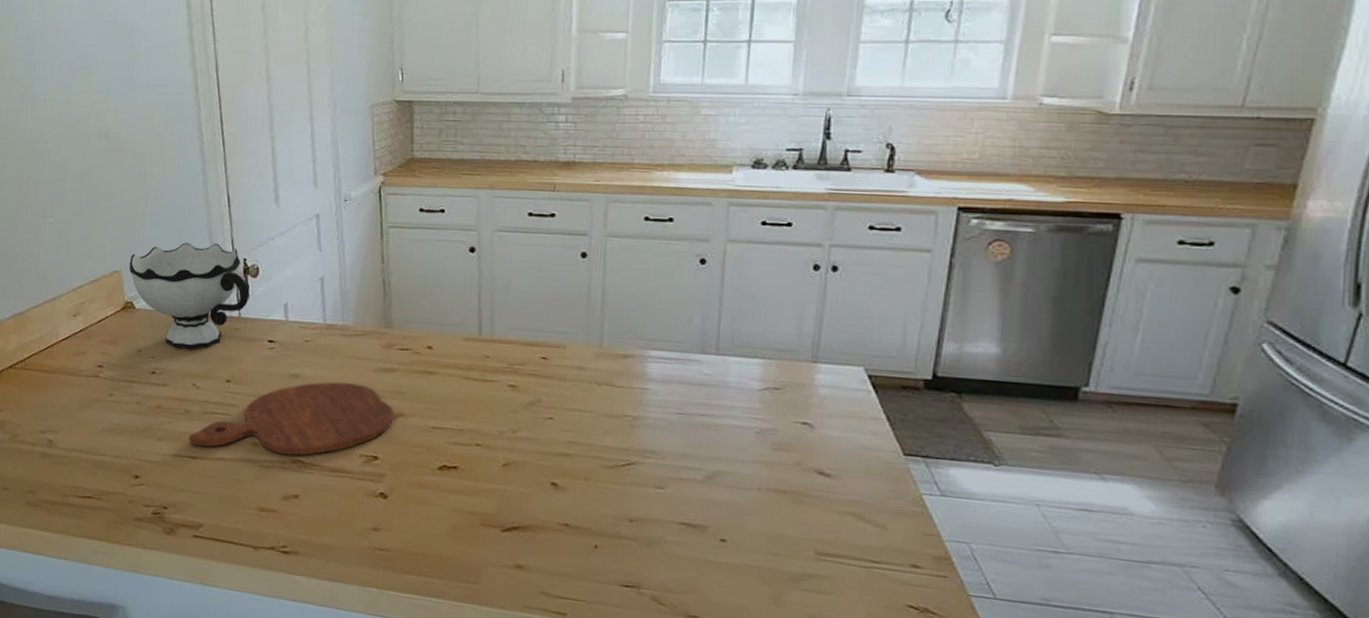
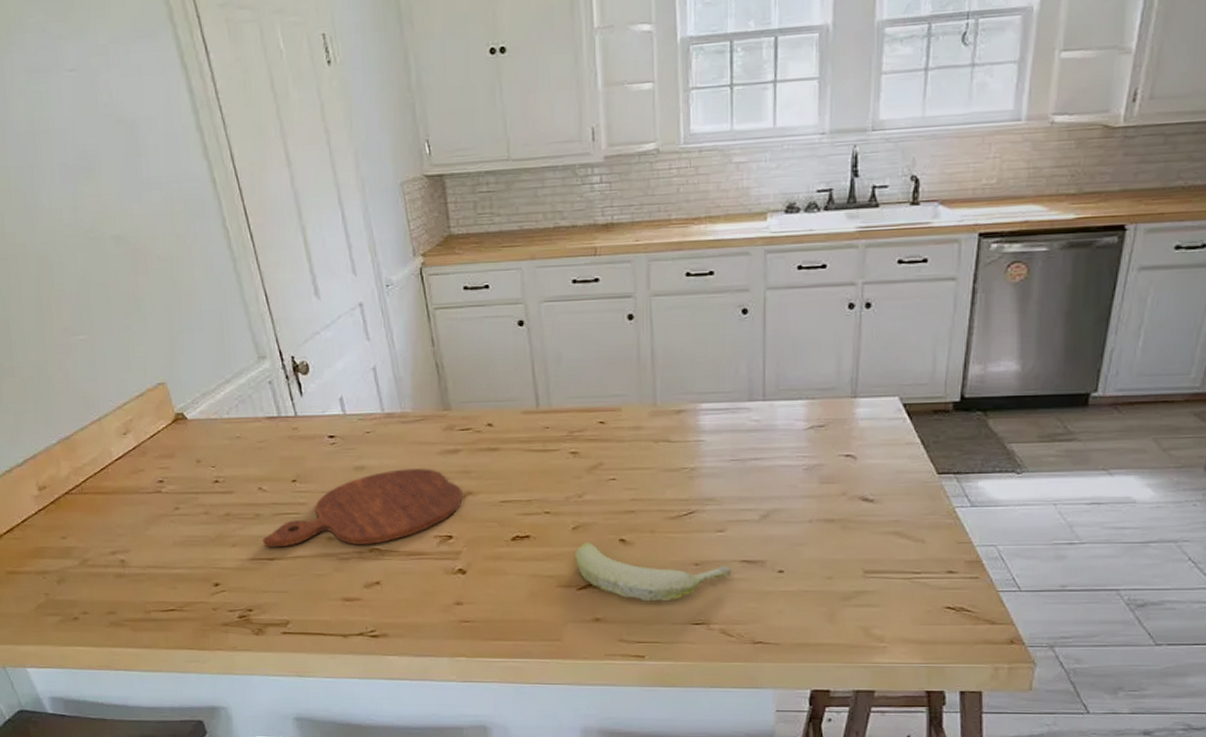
bowl: present [129,243,250,350] -> none [172,344,303,455]
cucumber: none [502,481,670,557] -> present [575,542,732,602]

